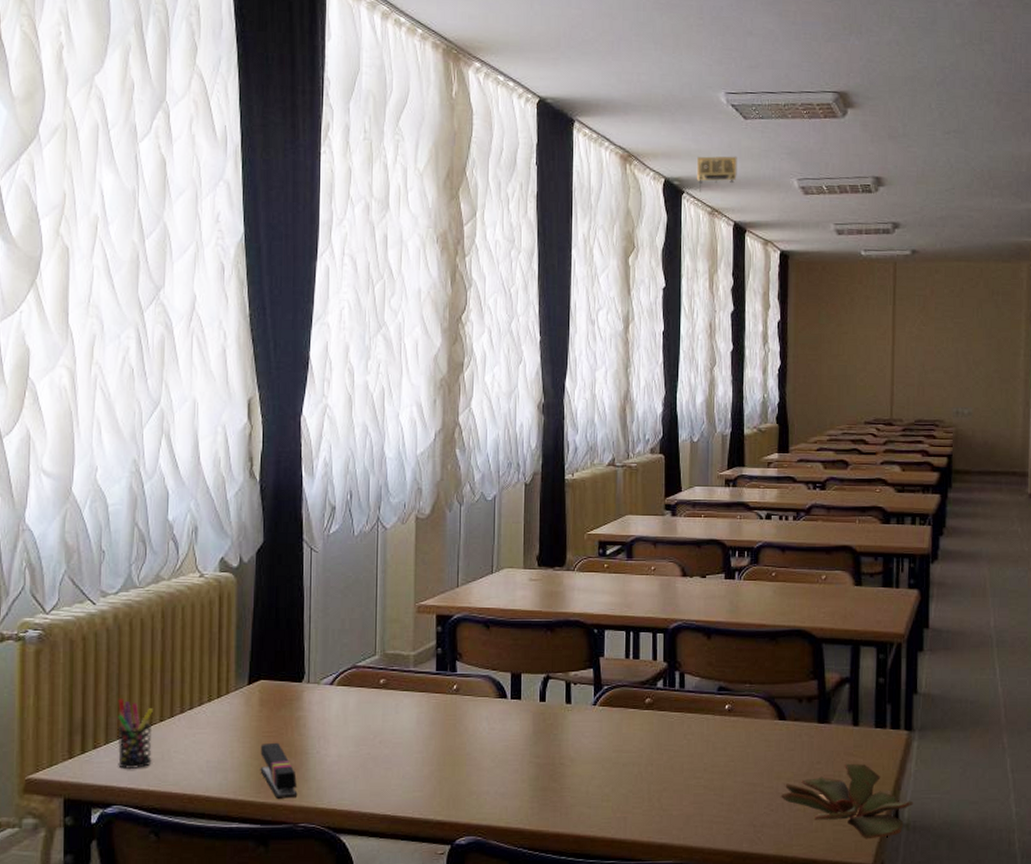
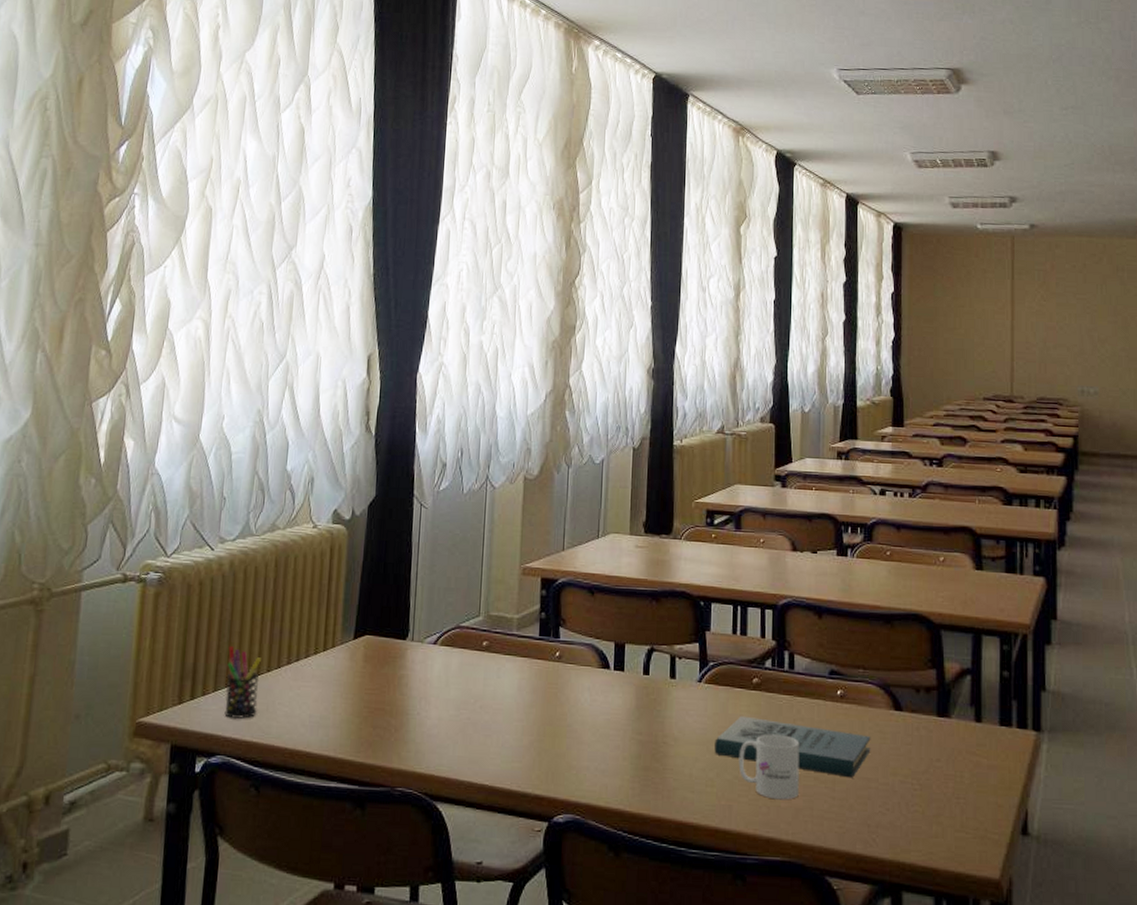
stapler: present [260,742,298,799] -> none [361,700,397,760]
book: none [609,734,757,784] -> present [714,715,871,778]
mug: none [632,749,690,809] -> present [738,734,800,800]
projector: present [697,156,737,193] -> none [809,129,850,165]
succulent plant: present [780,763,914,840] -> none [896,763,1044,850]

